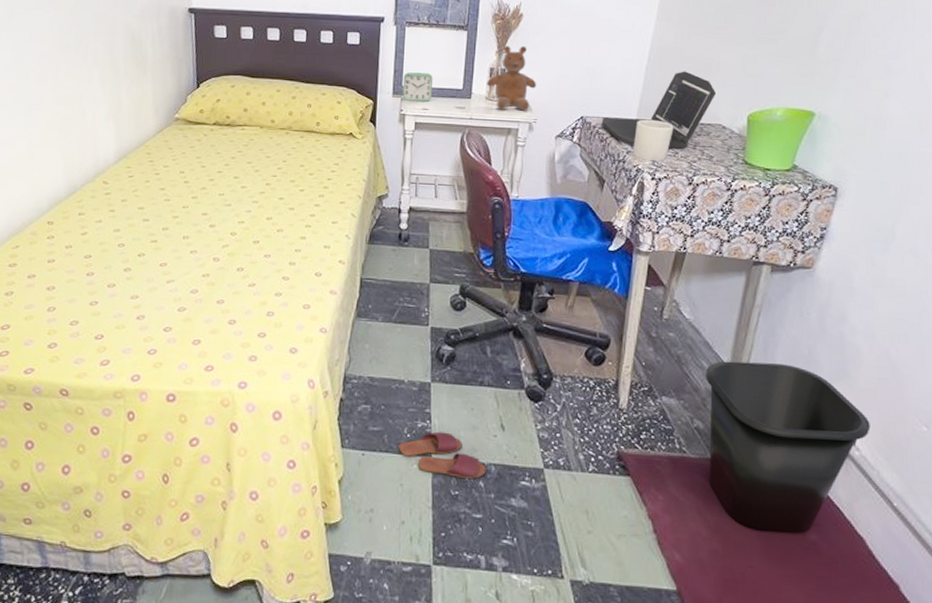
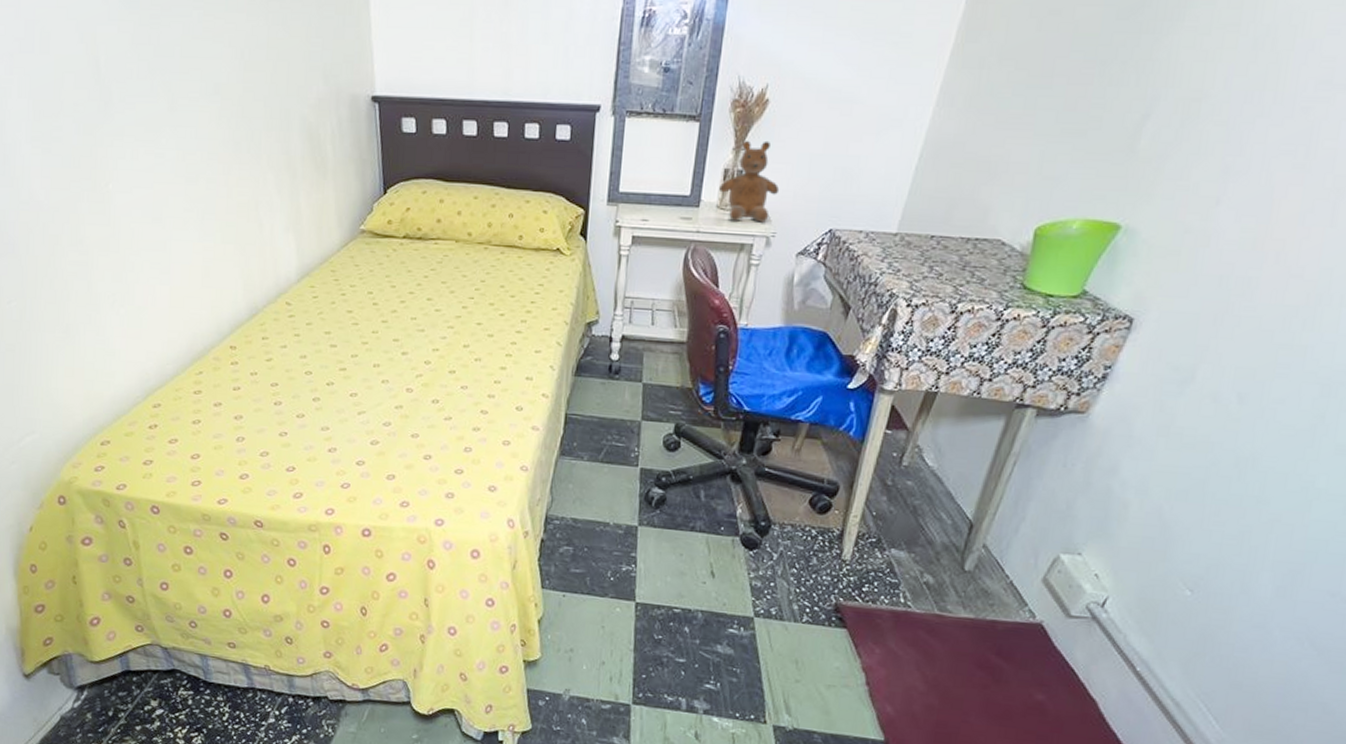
slippers: present [399,431,486,479] -> none [601,576,693,624]
alarm clock: present [402,72,434,102] -> none [618,175,656,211]
laptop: present [601,71,716,150] -> none [853,172,999,271]
mug: present [633,119,674,162] -> none [887,233,941,285]
waste bin: present [706,361,871,533] -> none [933,513,1126,693]

